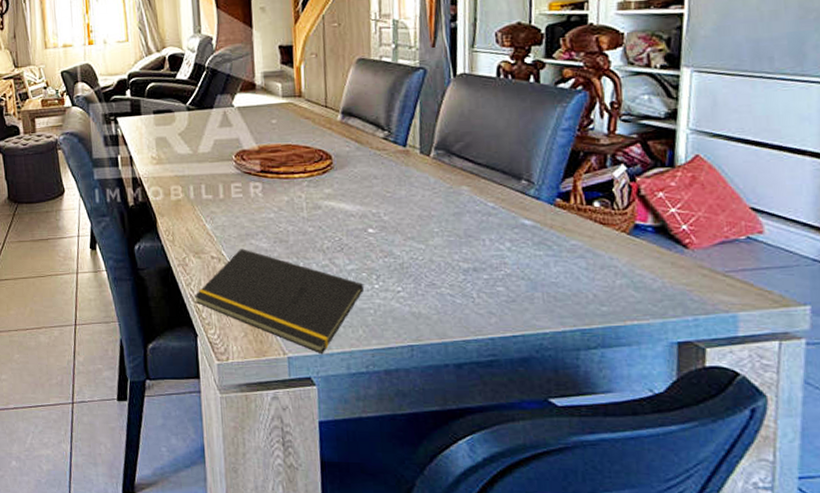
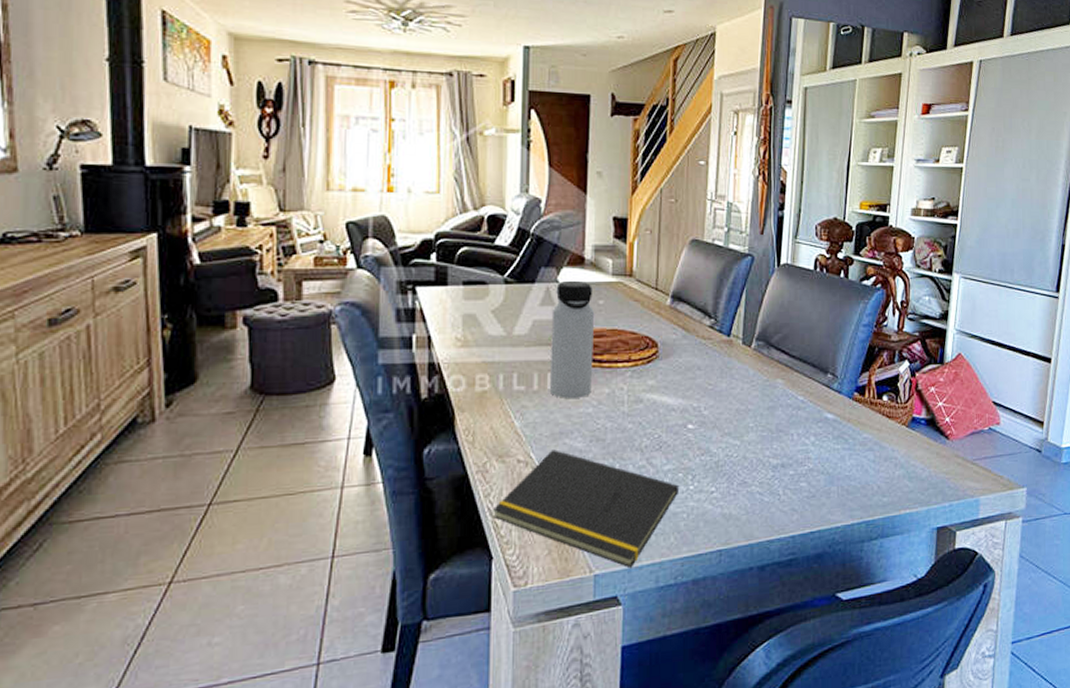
water bottle: none [230,104,272,205] -> present [549,280,595,398]

